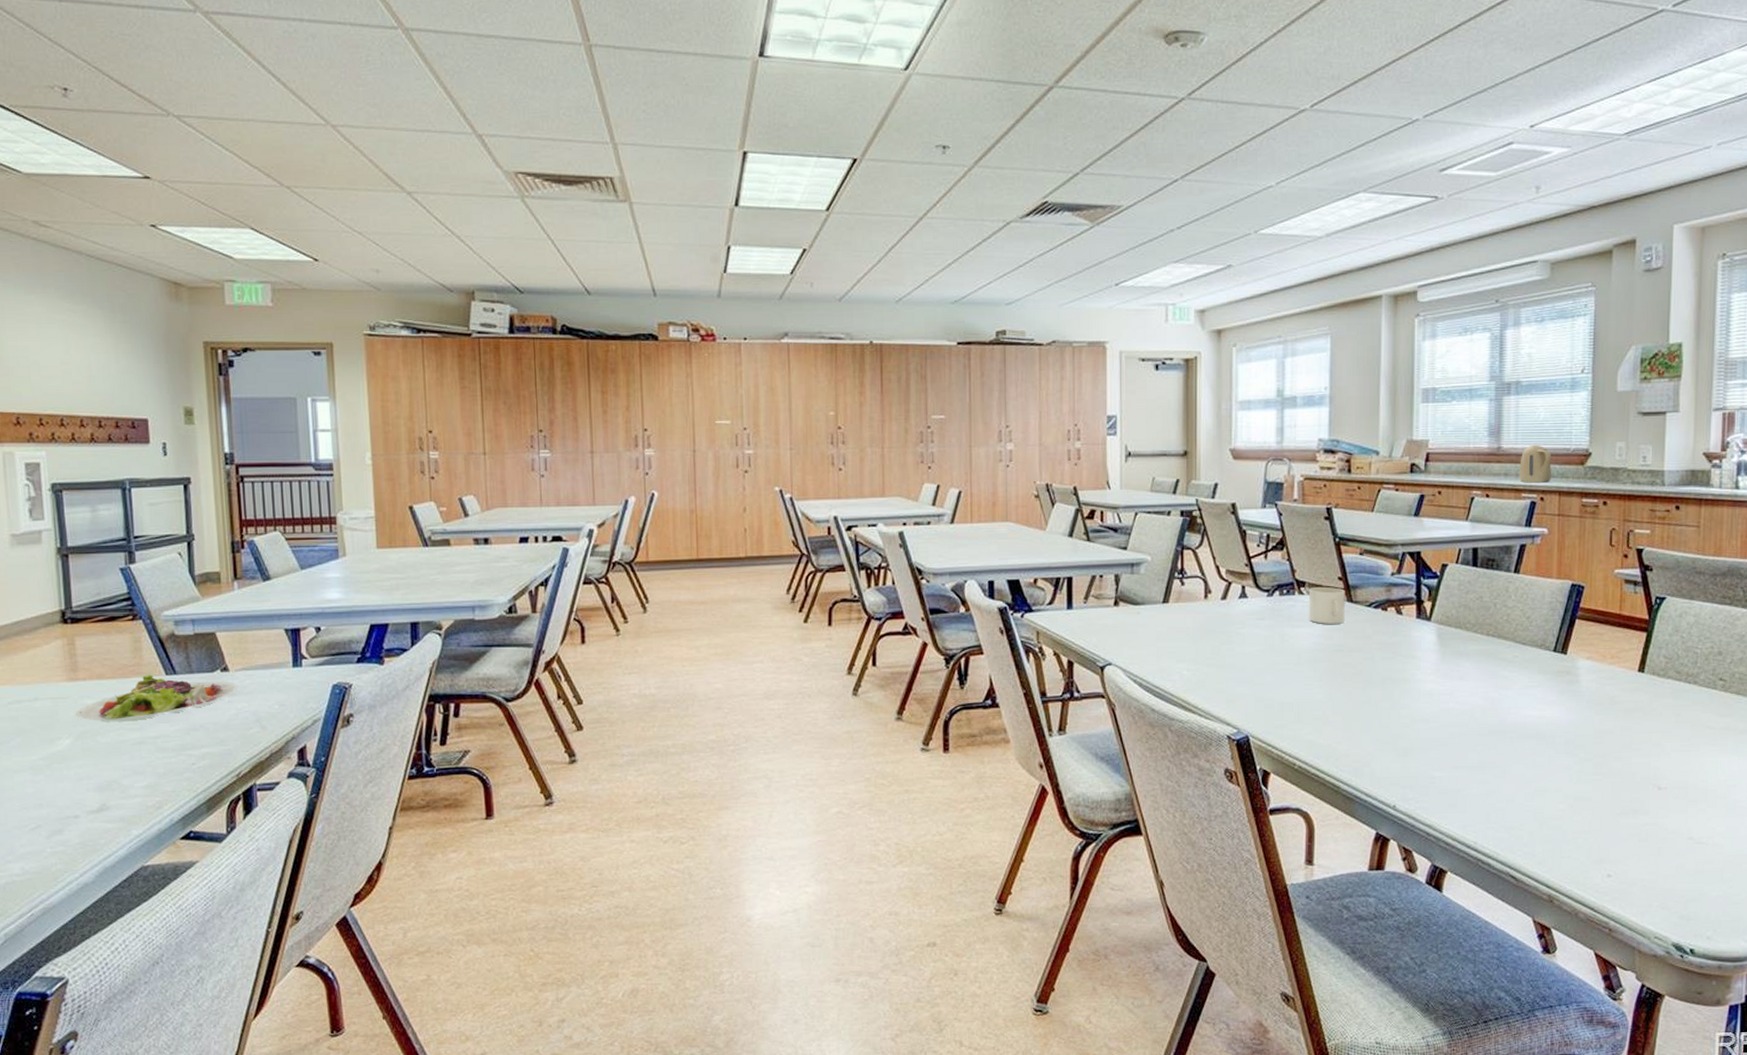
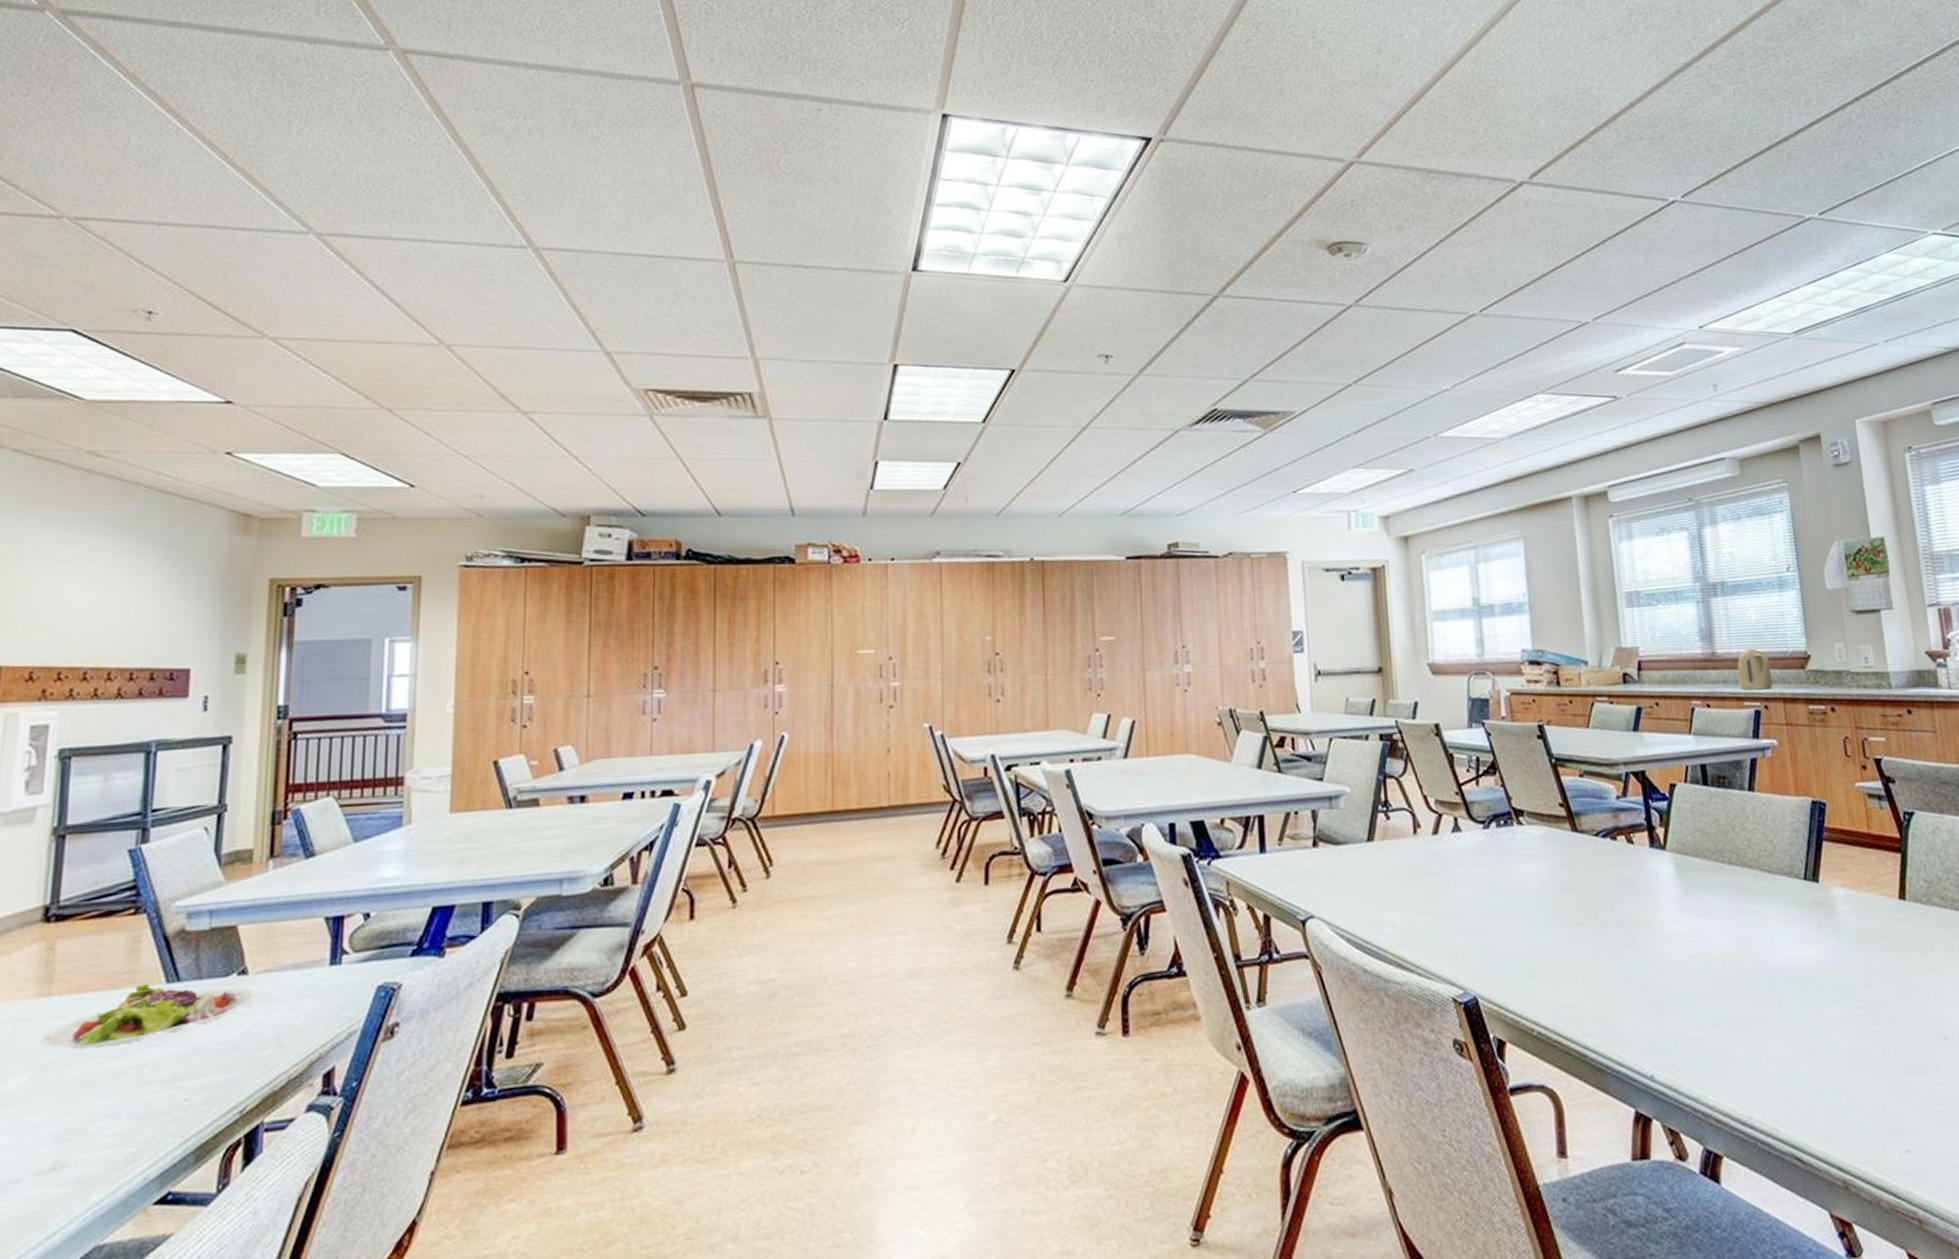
mug: present [1308,586,1345,624] -> none [1529,815,1571,859]

